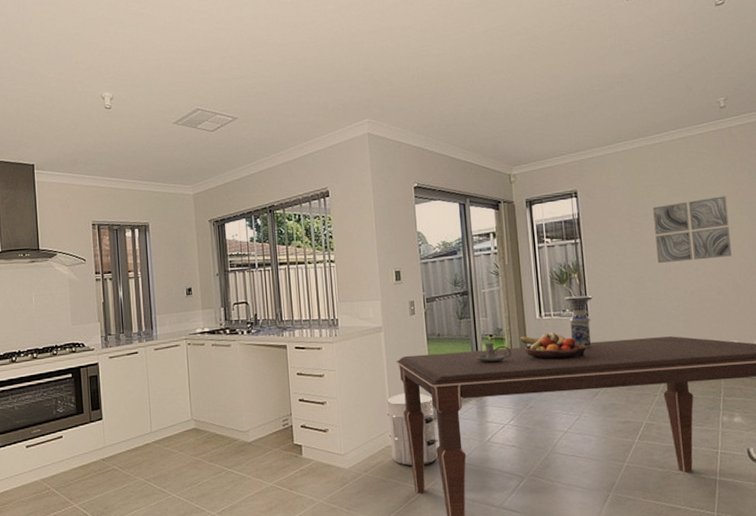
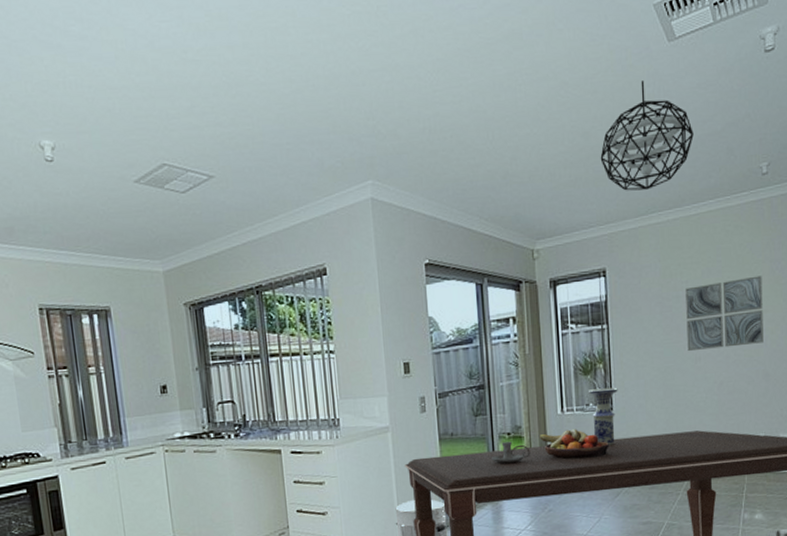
pendant light: none [568,32,654,124] -> present [600,79,694,191]

